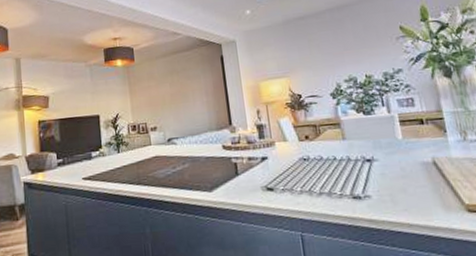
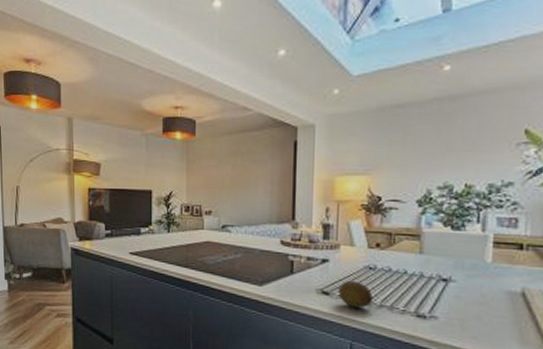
fruit: none [280,173,313,199] -> present [337,280,374,308]

